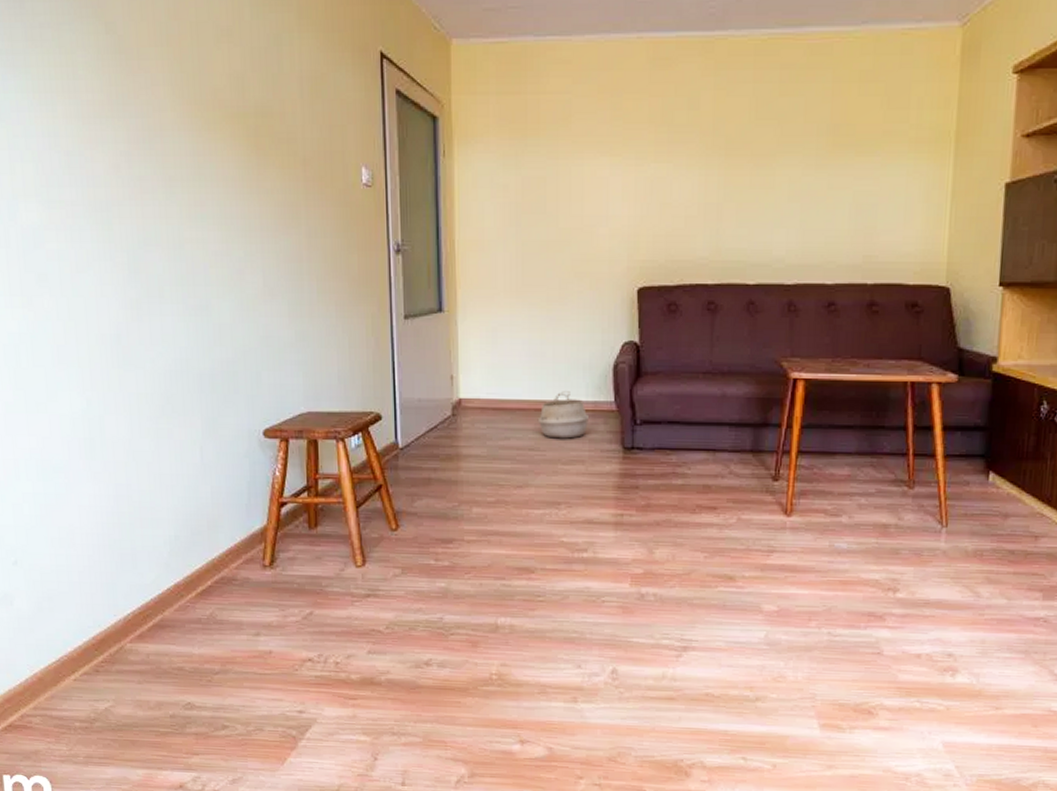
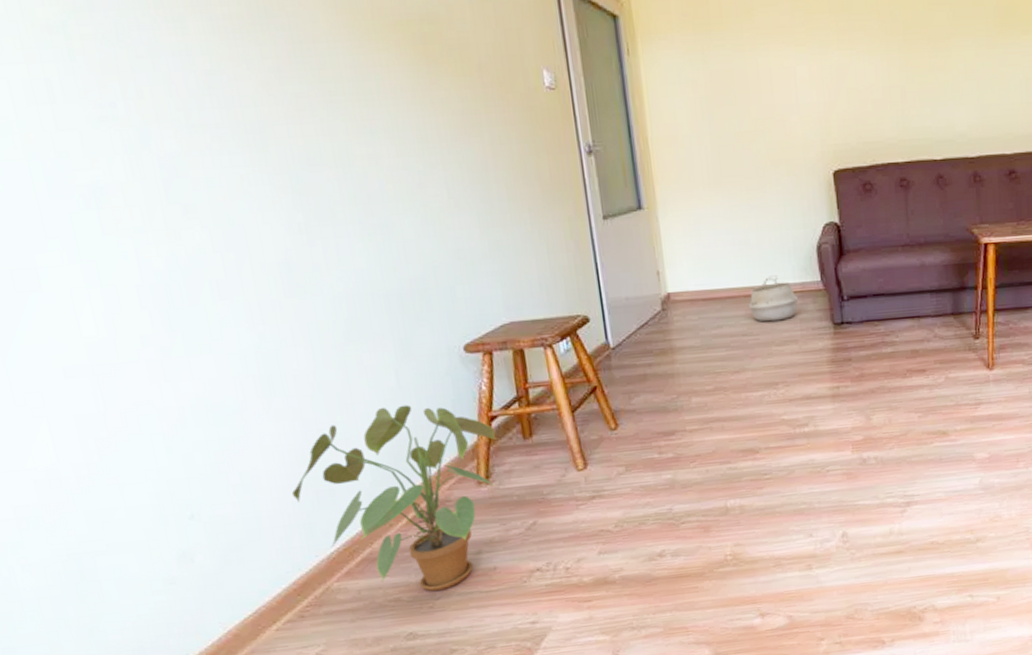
house plant: none [99,481,286,666] -> present [291,404,498,592]

